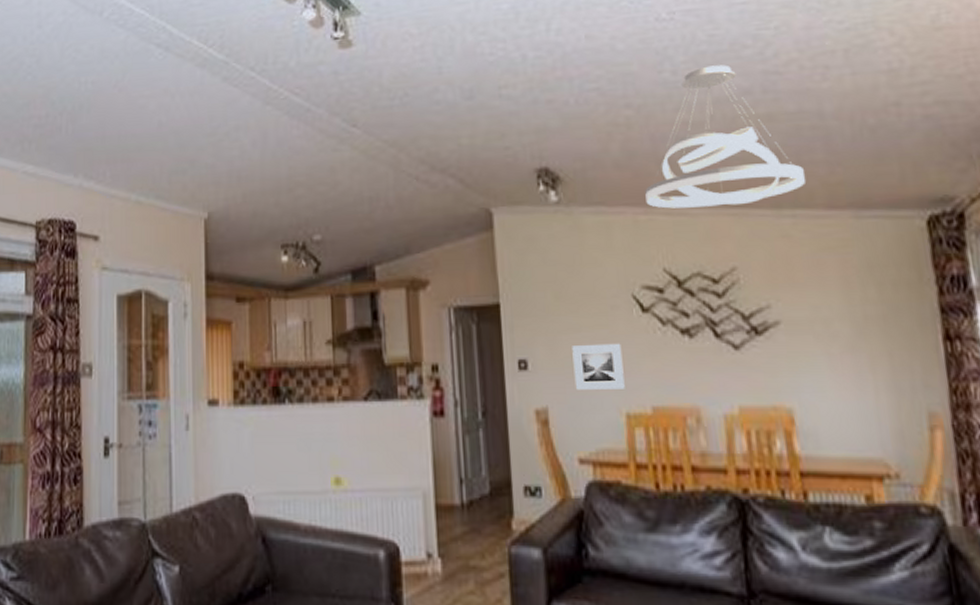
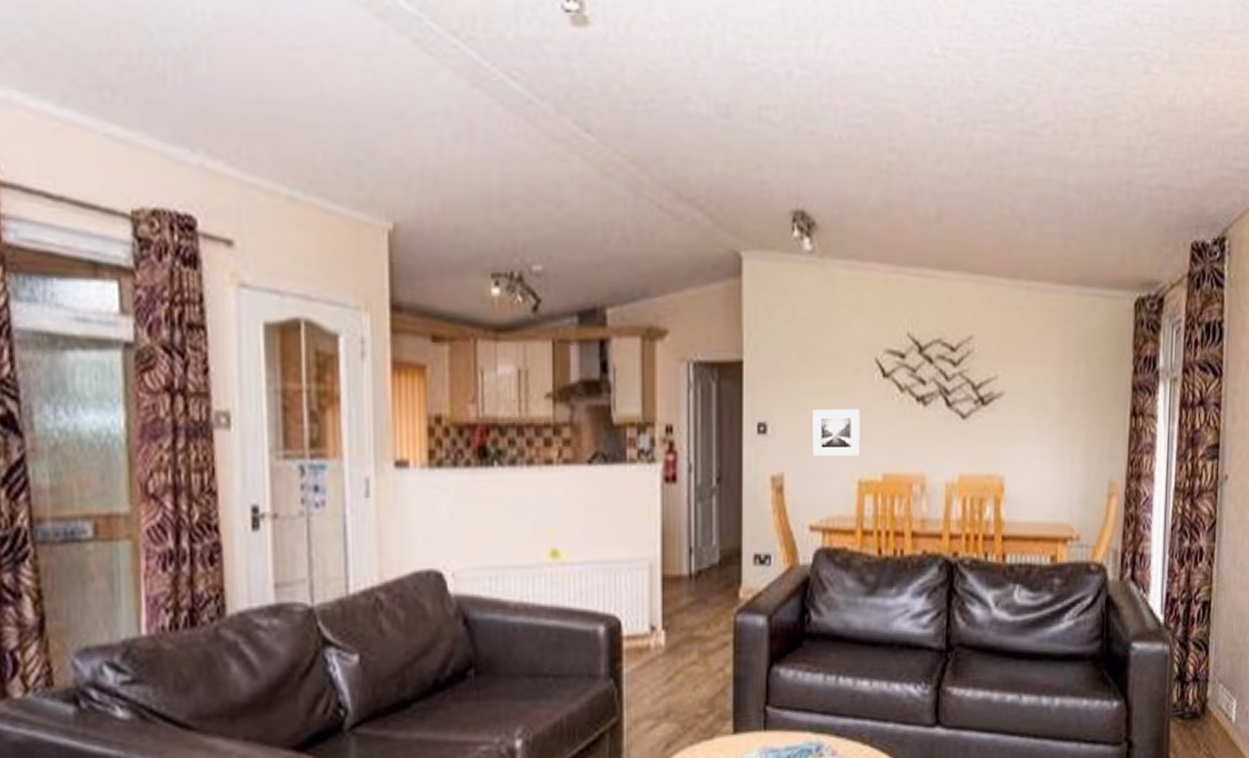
pendant light: present [645,65,806,209] -> none [898,116,1044,272]

